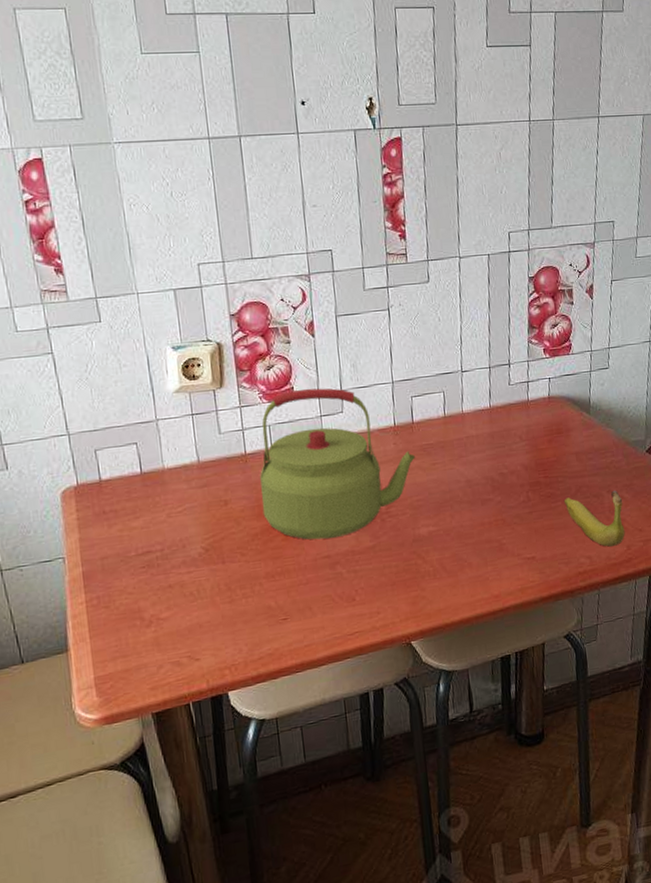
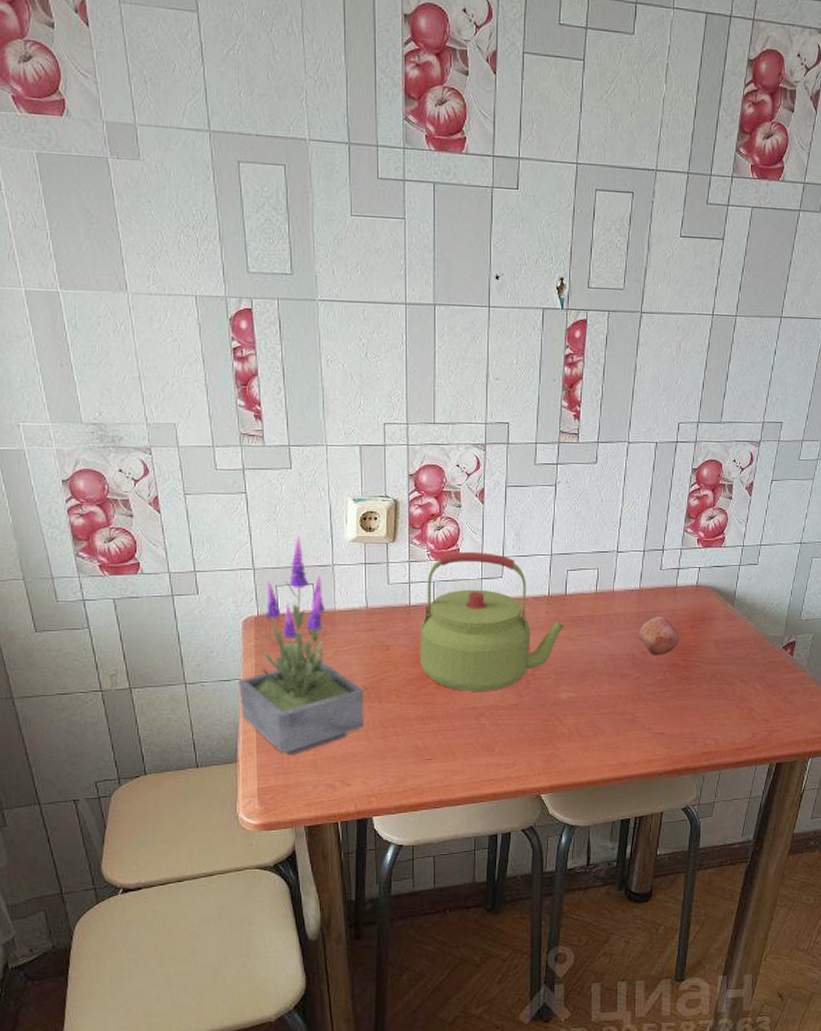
potted plant: none [62,393,208,636] -> present [239,536,364,755]
fruit: none [495,434,539,476] -> present [639,617,680,656]
banana: present [563,490,625,547] -> none [698,680,754,732]

